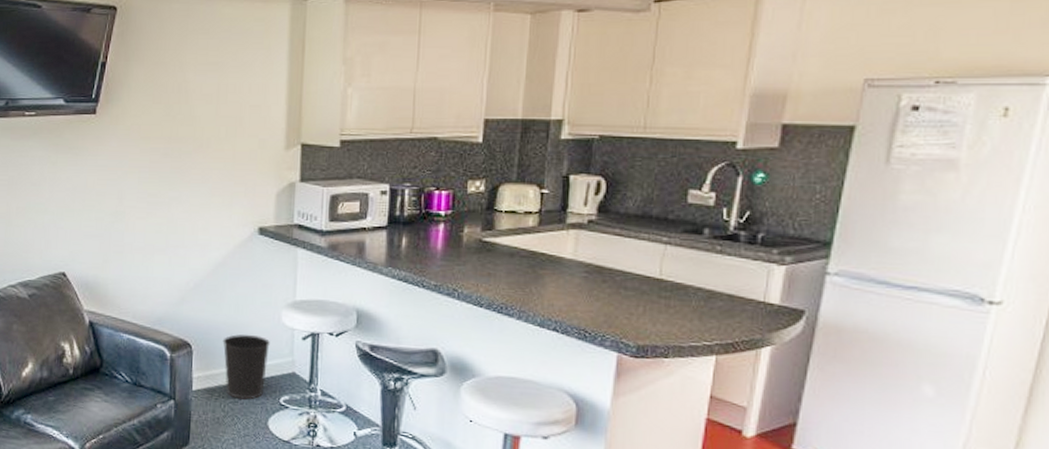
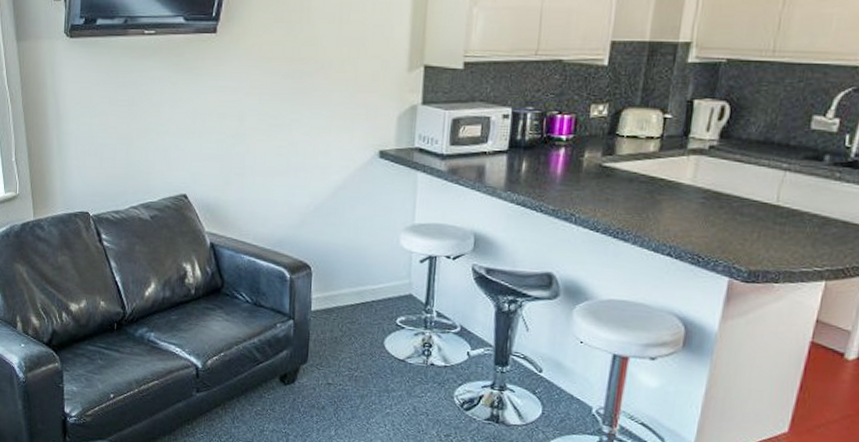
wastebasket: present [222,334,270,400] -> none [341,256,388,320]

